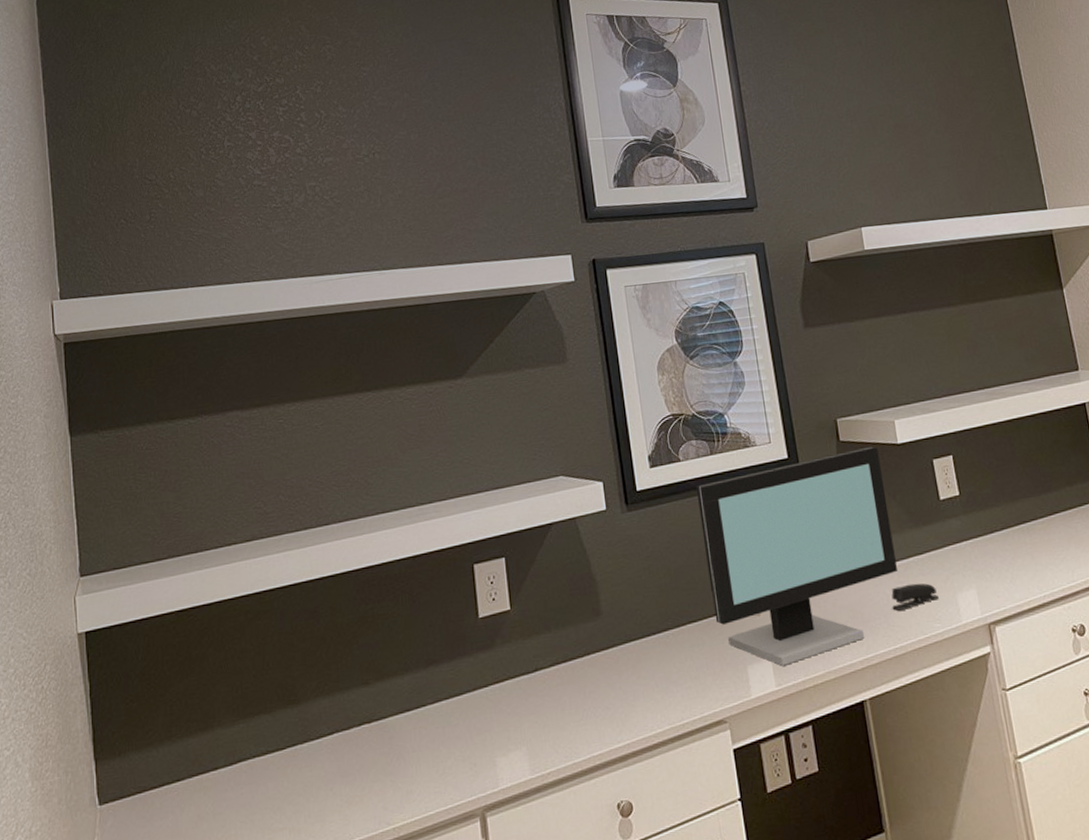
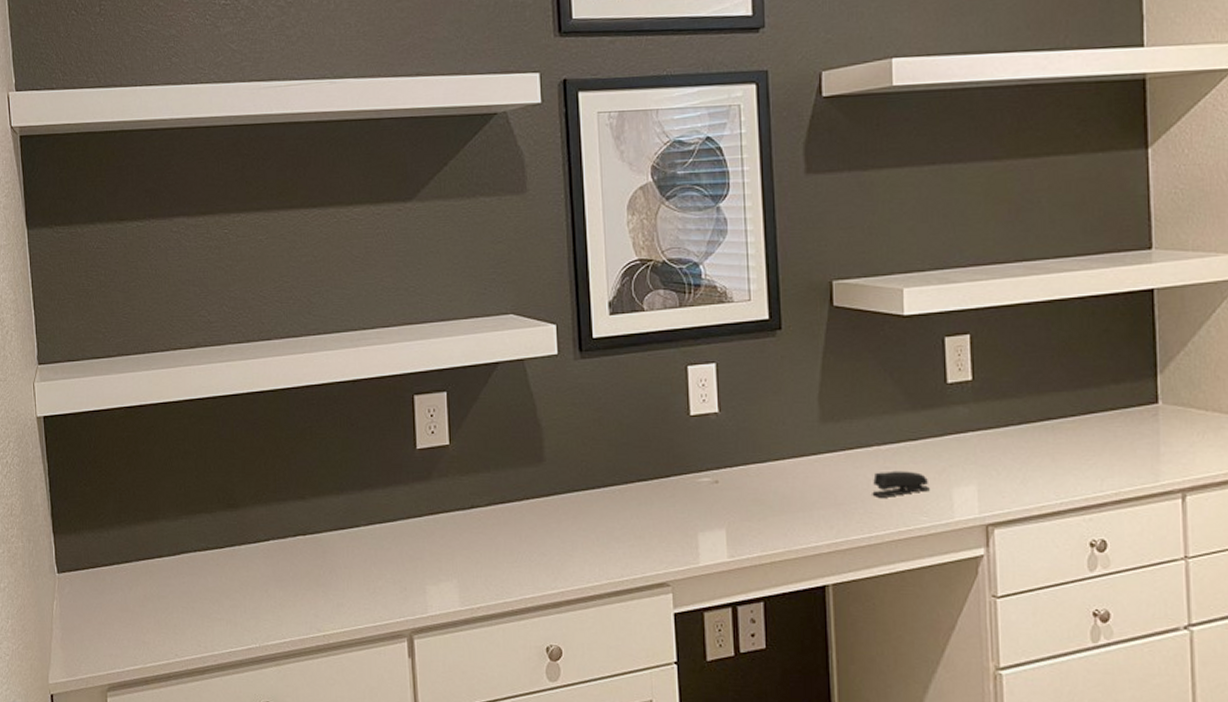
computer monitor: present [695,446,898,666] -> none [659,315,885,538]

